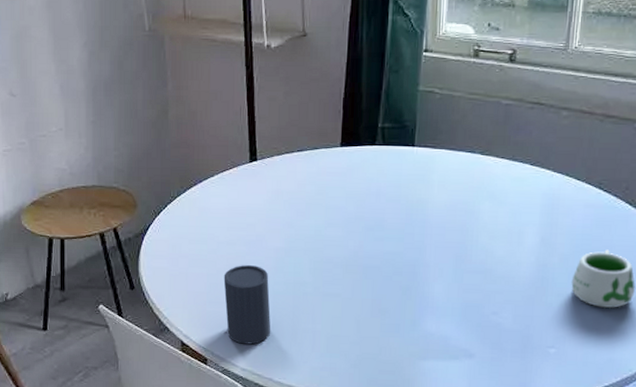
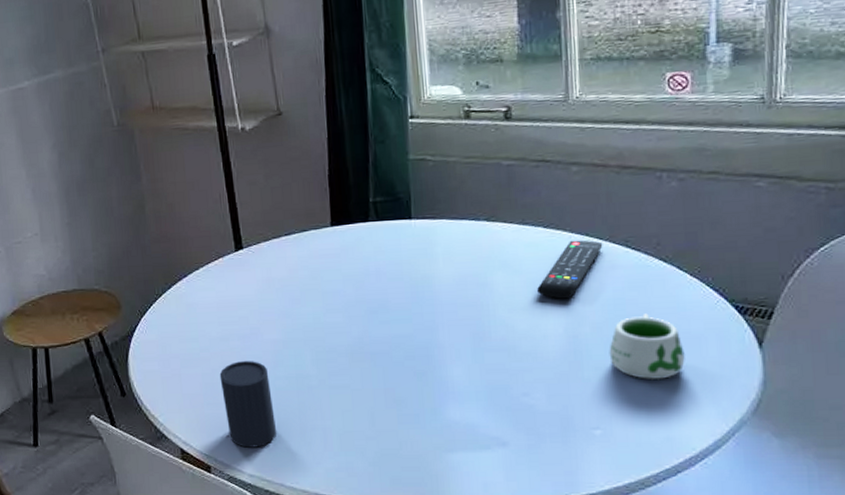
remote control: none [517,178,580,231] -> present [537,240,603,299]

